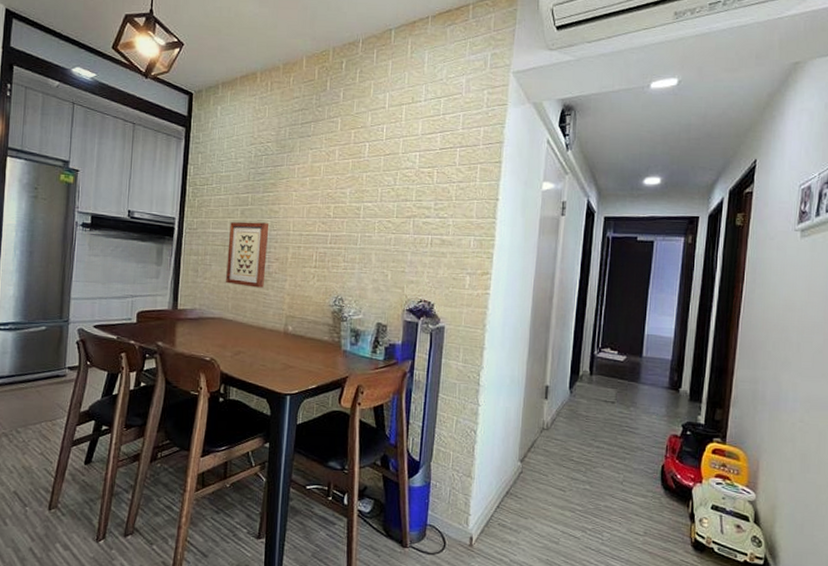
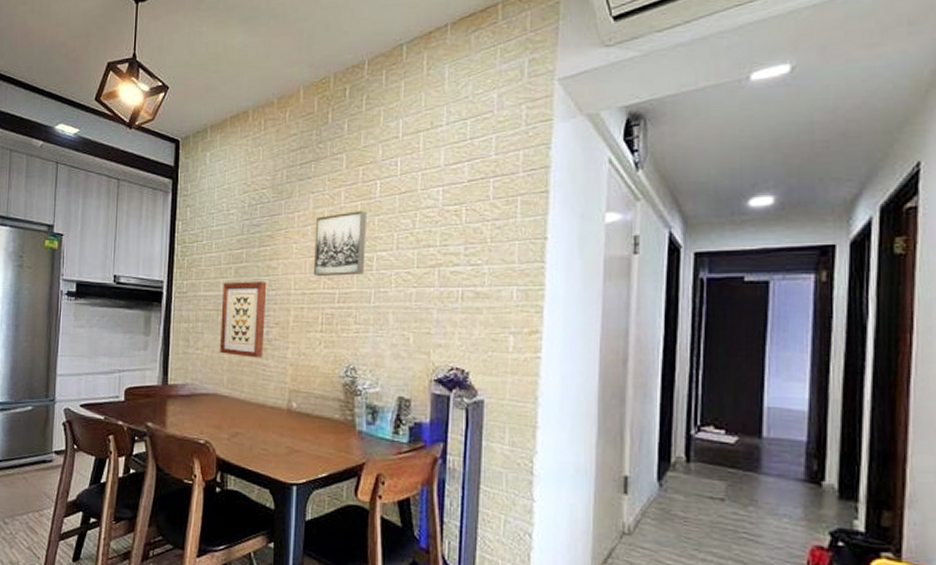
wall art: none [309,166,357,222] -> present [313,210,368,276]

